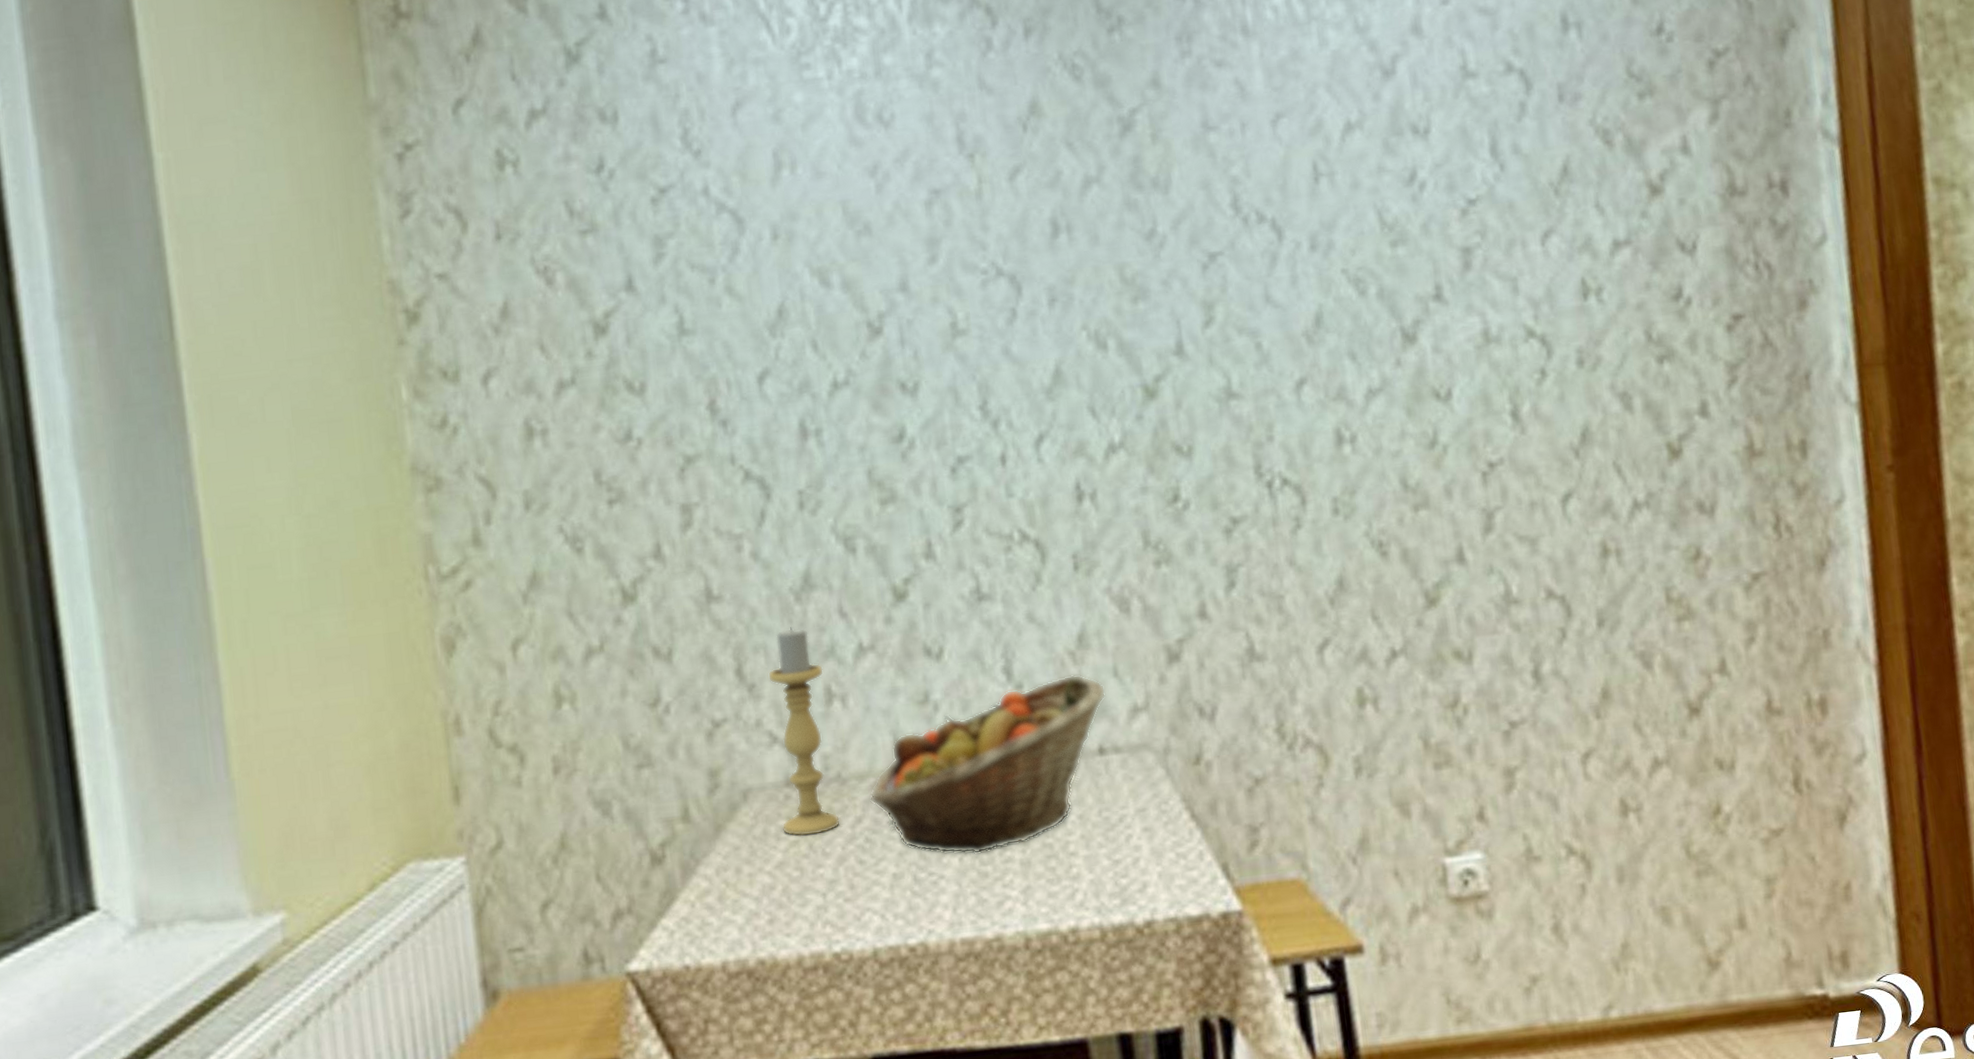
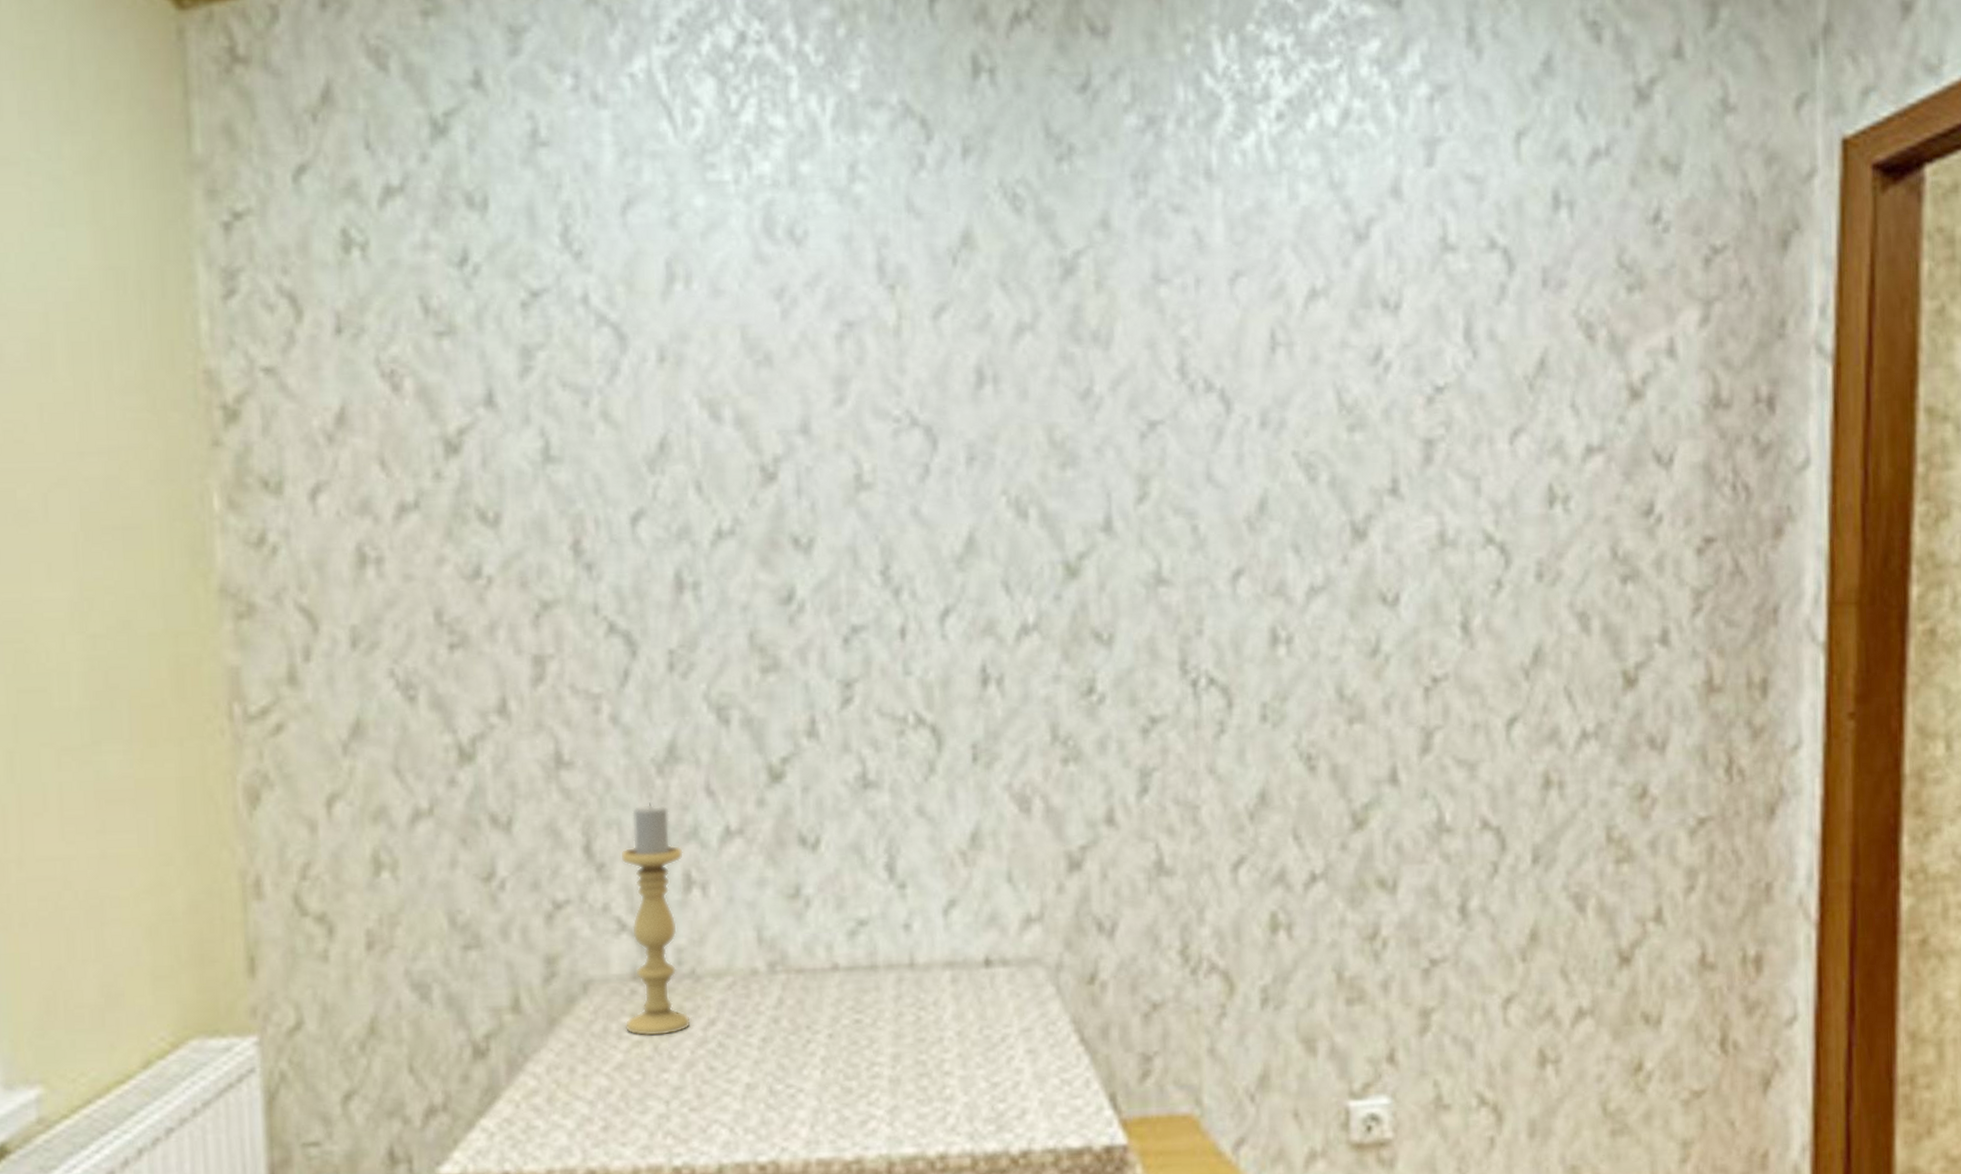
fruit basket: present [869,674,1106,855] -> none [725,876,997,1068]

